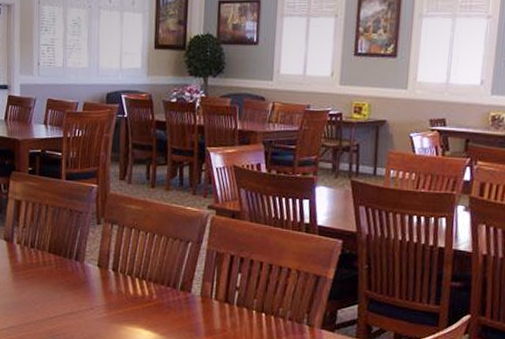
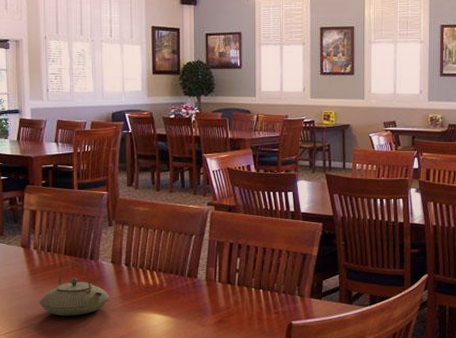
teapot: none [19,260,94,322] -> present [39,261,109,316]

